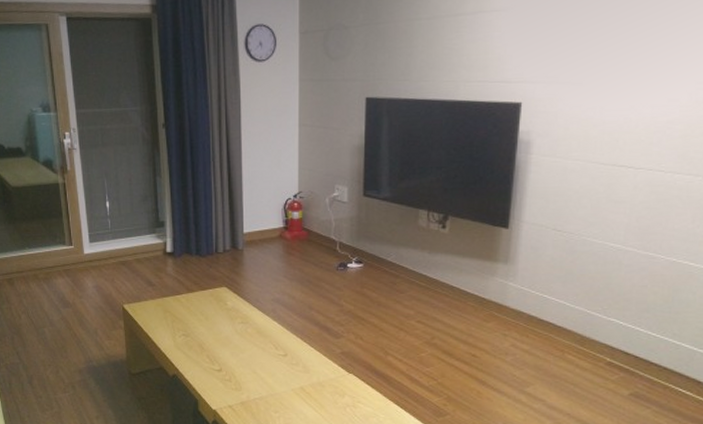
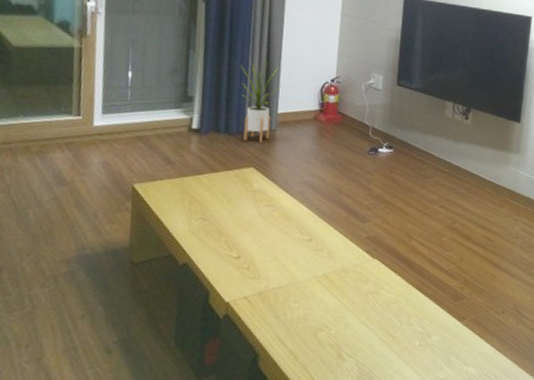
house plant: none [205,180,245,262] -> present [241,60,281,142]

